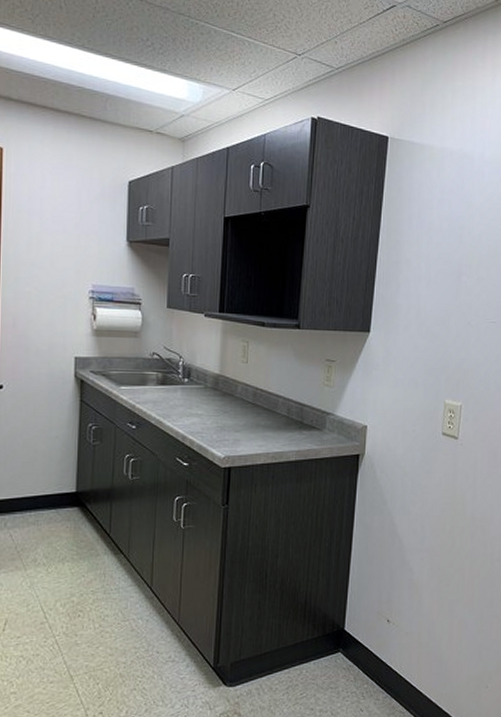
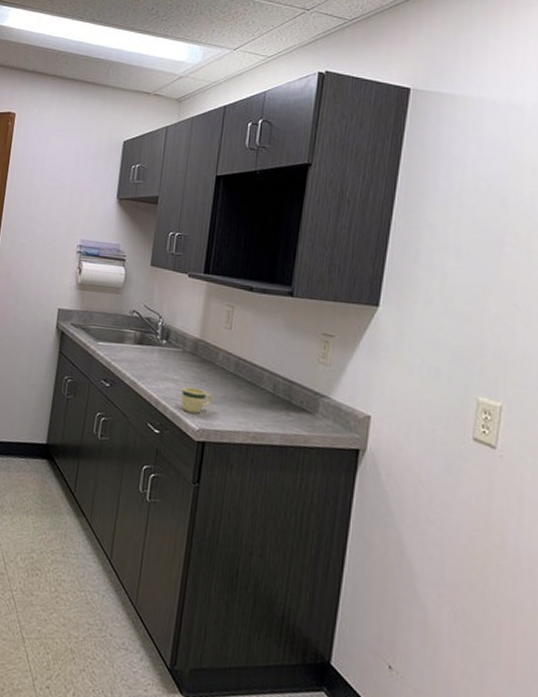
mug: none [206,419,236,443] -> present [181,386,213,414]

